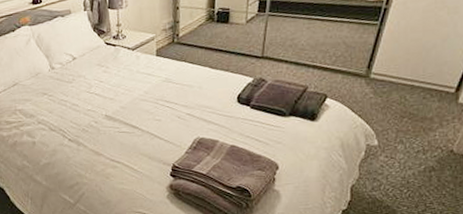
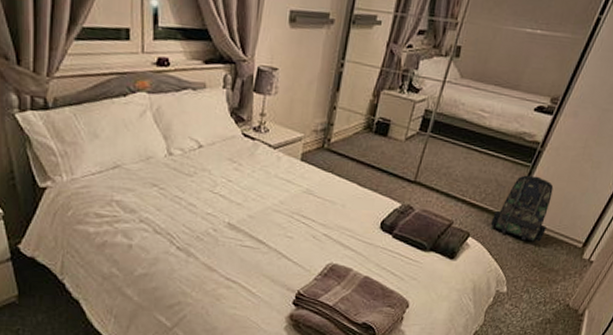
backpack: none [347,31,409,95] -> present [490,175,554,242]

